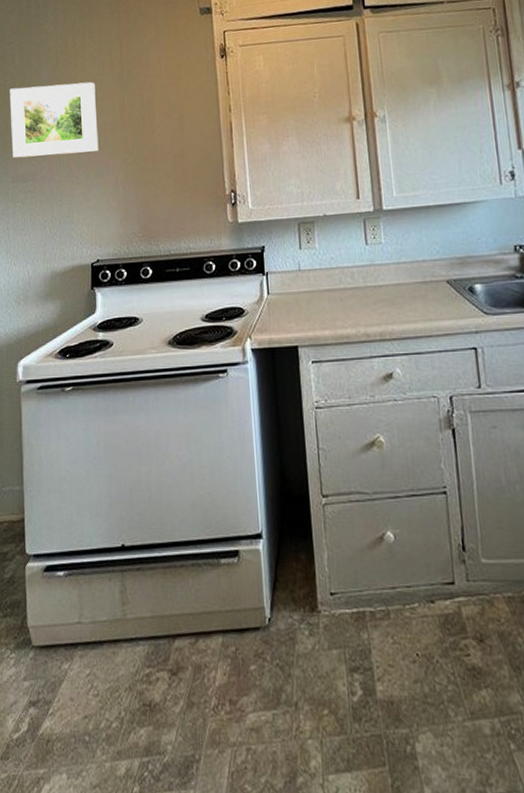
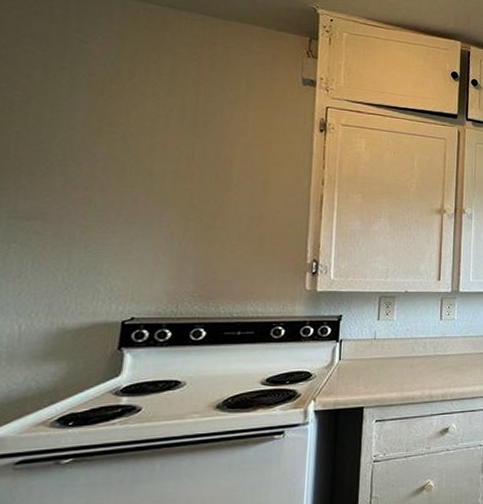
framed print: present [9,81,99,158] -> none [13,106,156,200]

